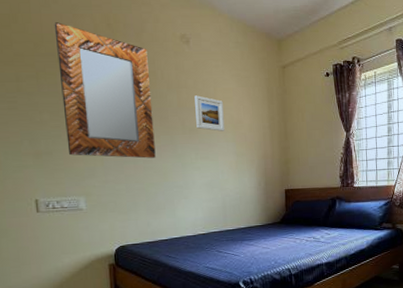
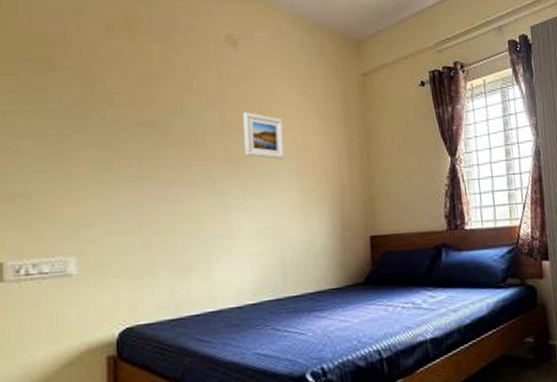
home mirror: present [54,22,156,159] -> none [49,20,186,199]

